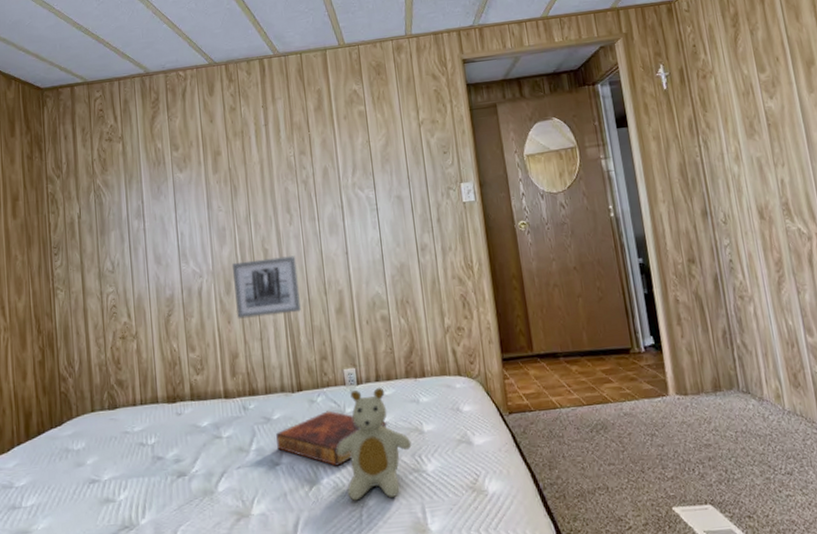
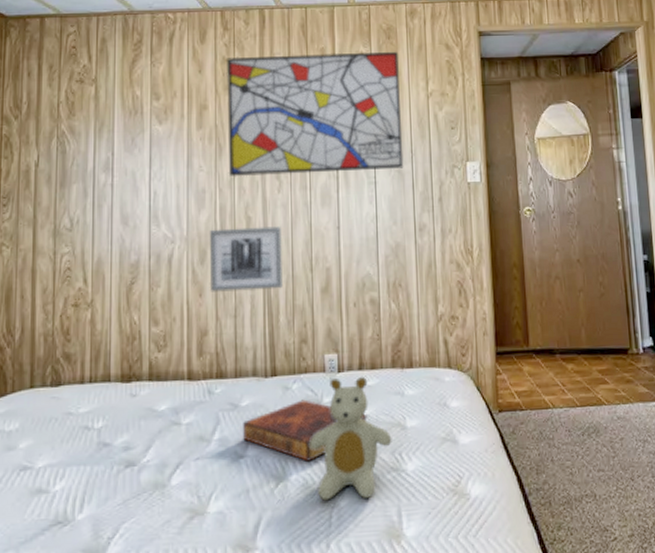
wall art: none [234,85,402,214] -> present [226,51,404,177]

